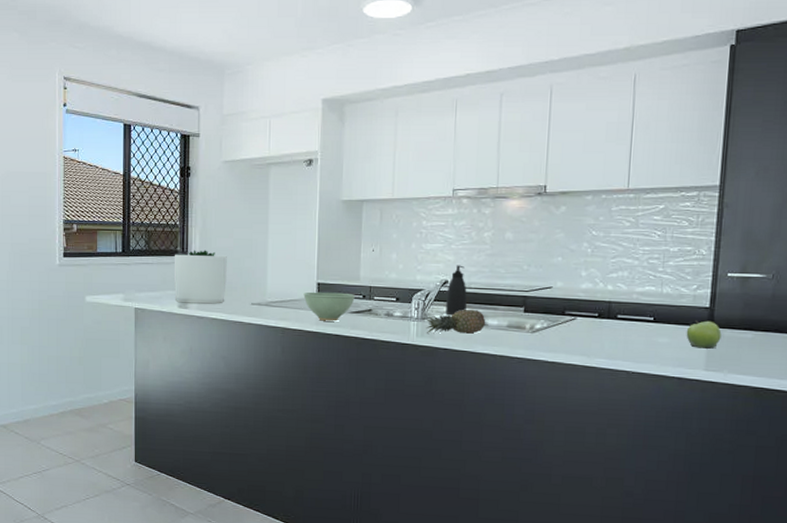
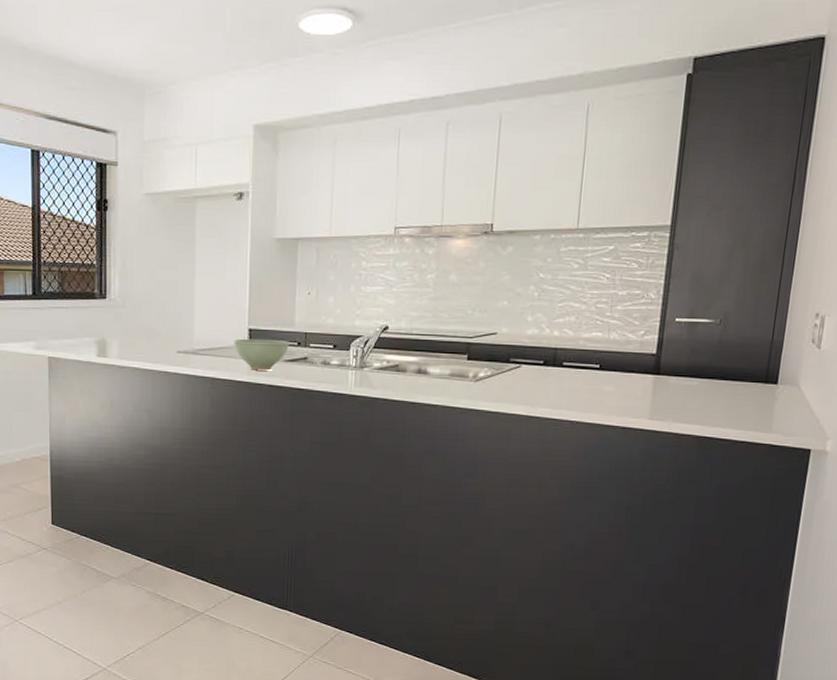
planter: present [173,249,227,305] -> none [91,292,150,353]
fruit: present [425,309,485,334] -> none [364,356,427,383]
soap dispenser: present [446,265,467,315] -> none [385,309,408,363]
fruit: present [686,320,722,349] -> none [631,367,667,397]

